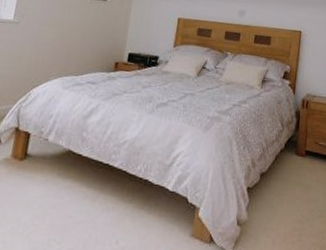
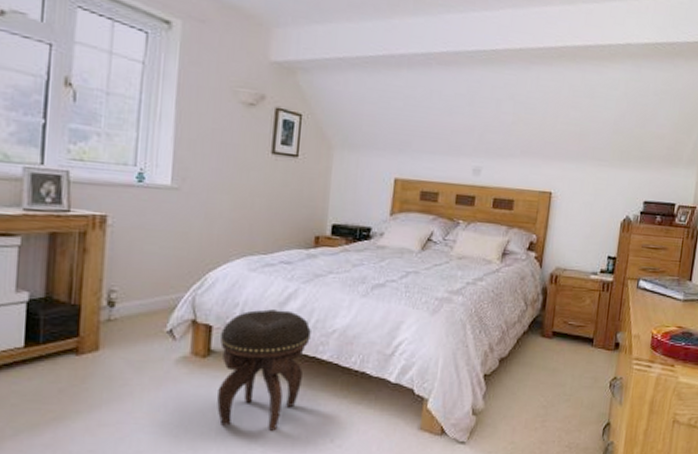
footstool: none [26,121,107,230] -> present [217,309,311,431]

